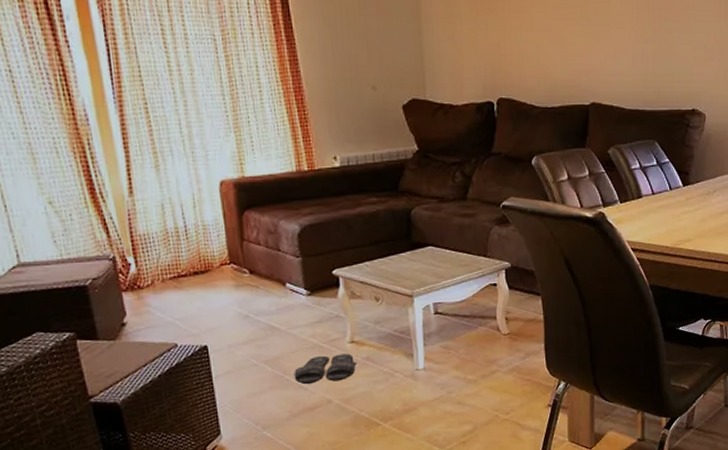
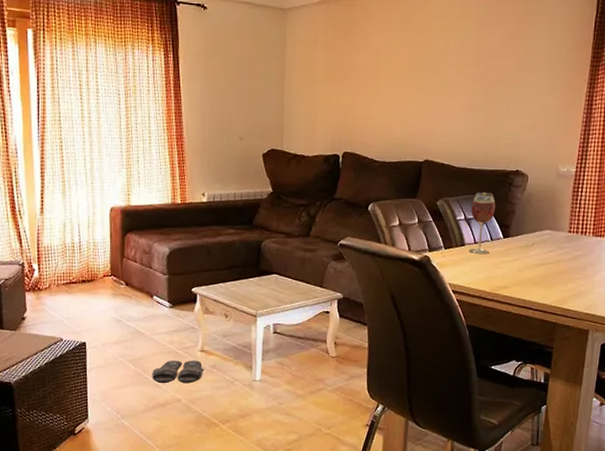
wineglass: none [646,135,672,206] -> present [469,191,495,255]

